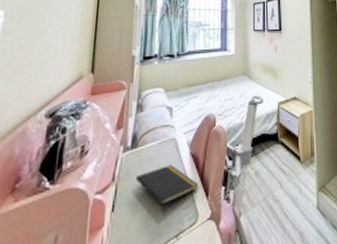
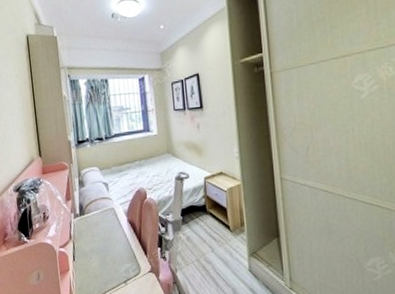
notepad: present [135,165,198,215] -> none [86,229,138,266]

